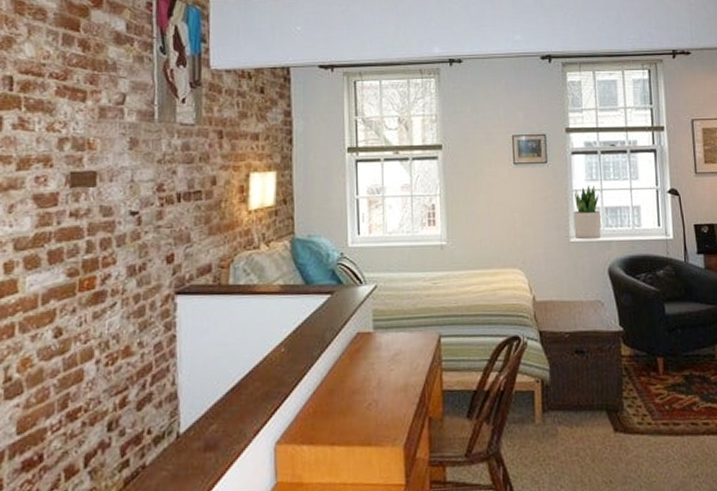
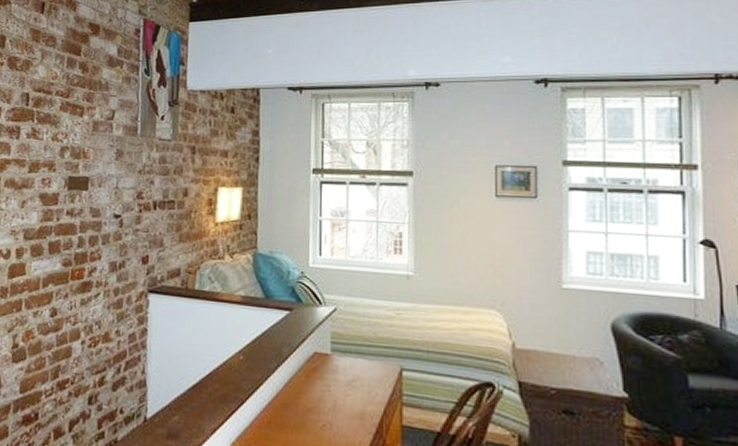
planter: present [573,185,602,240] -> none [568,226,605,289]

